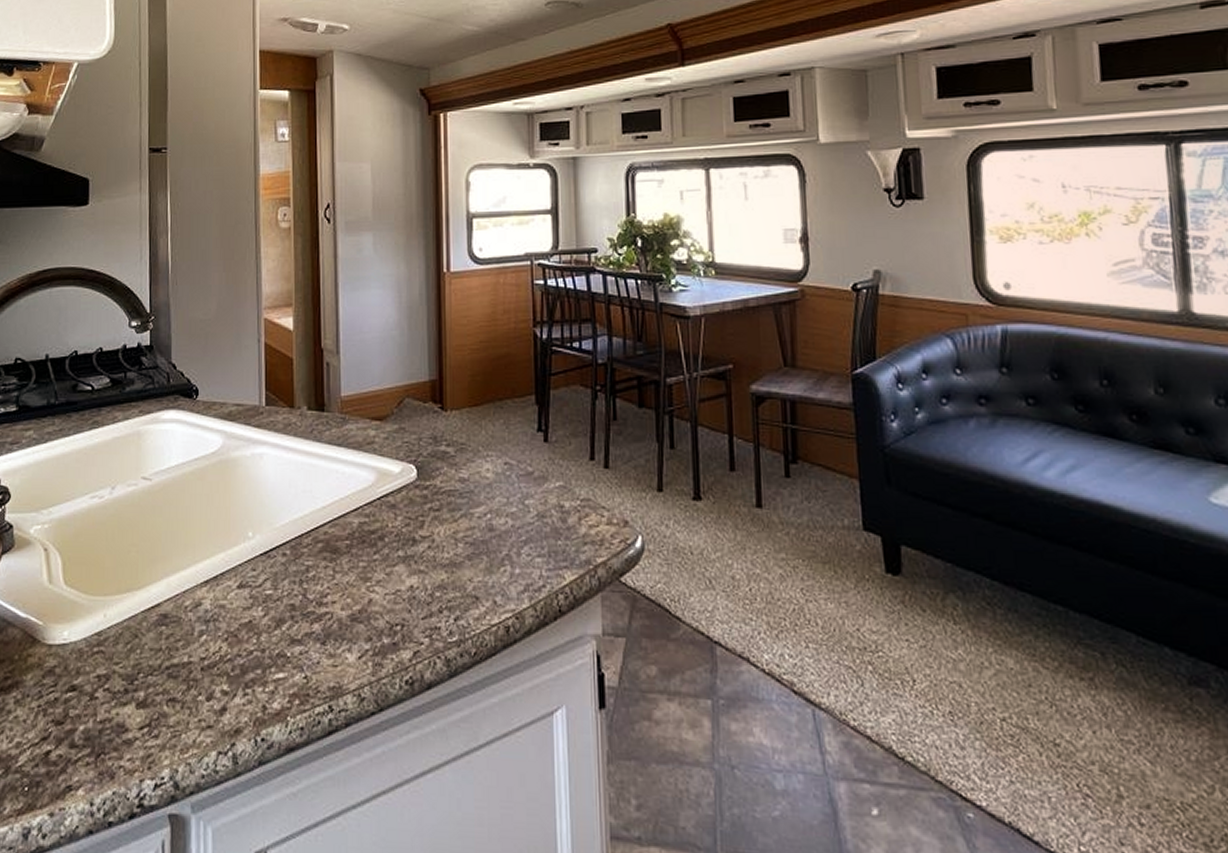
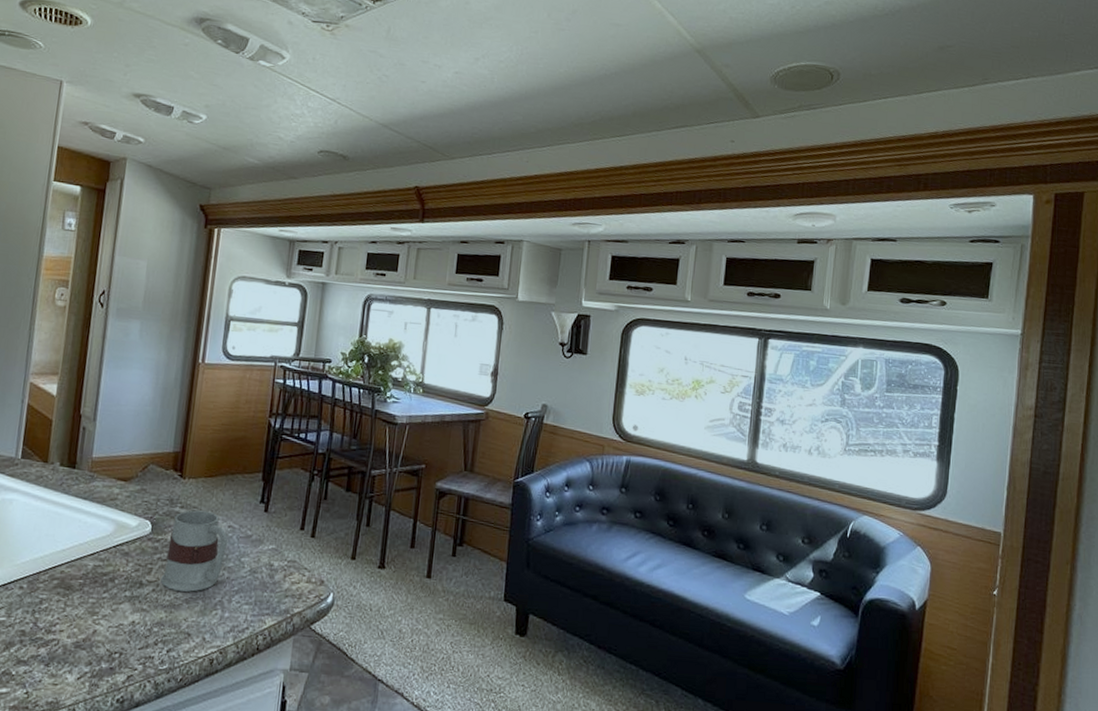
mug: none [436,447,506,546] -> present [161,510,228,592]

